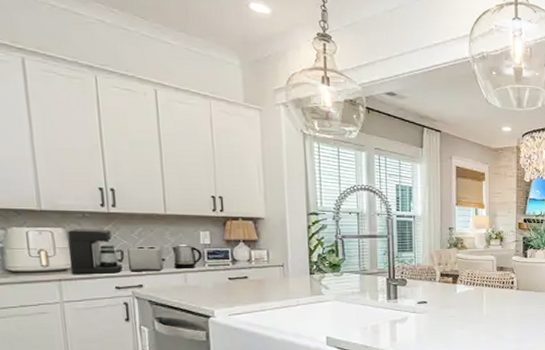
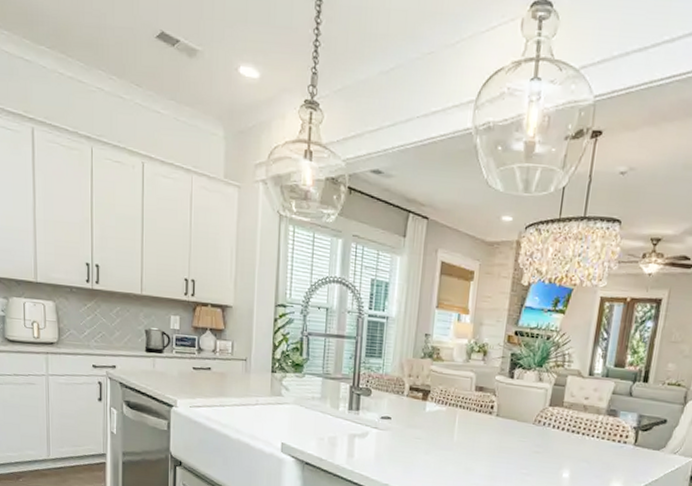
coffee maker: present [67,229,124,275] -> none [56,303,102,352]
toaster: present [128,245,166,272] -> none [106,324,138,355]

